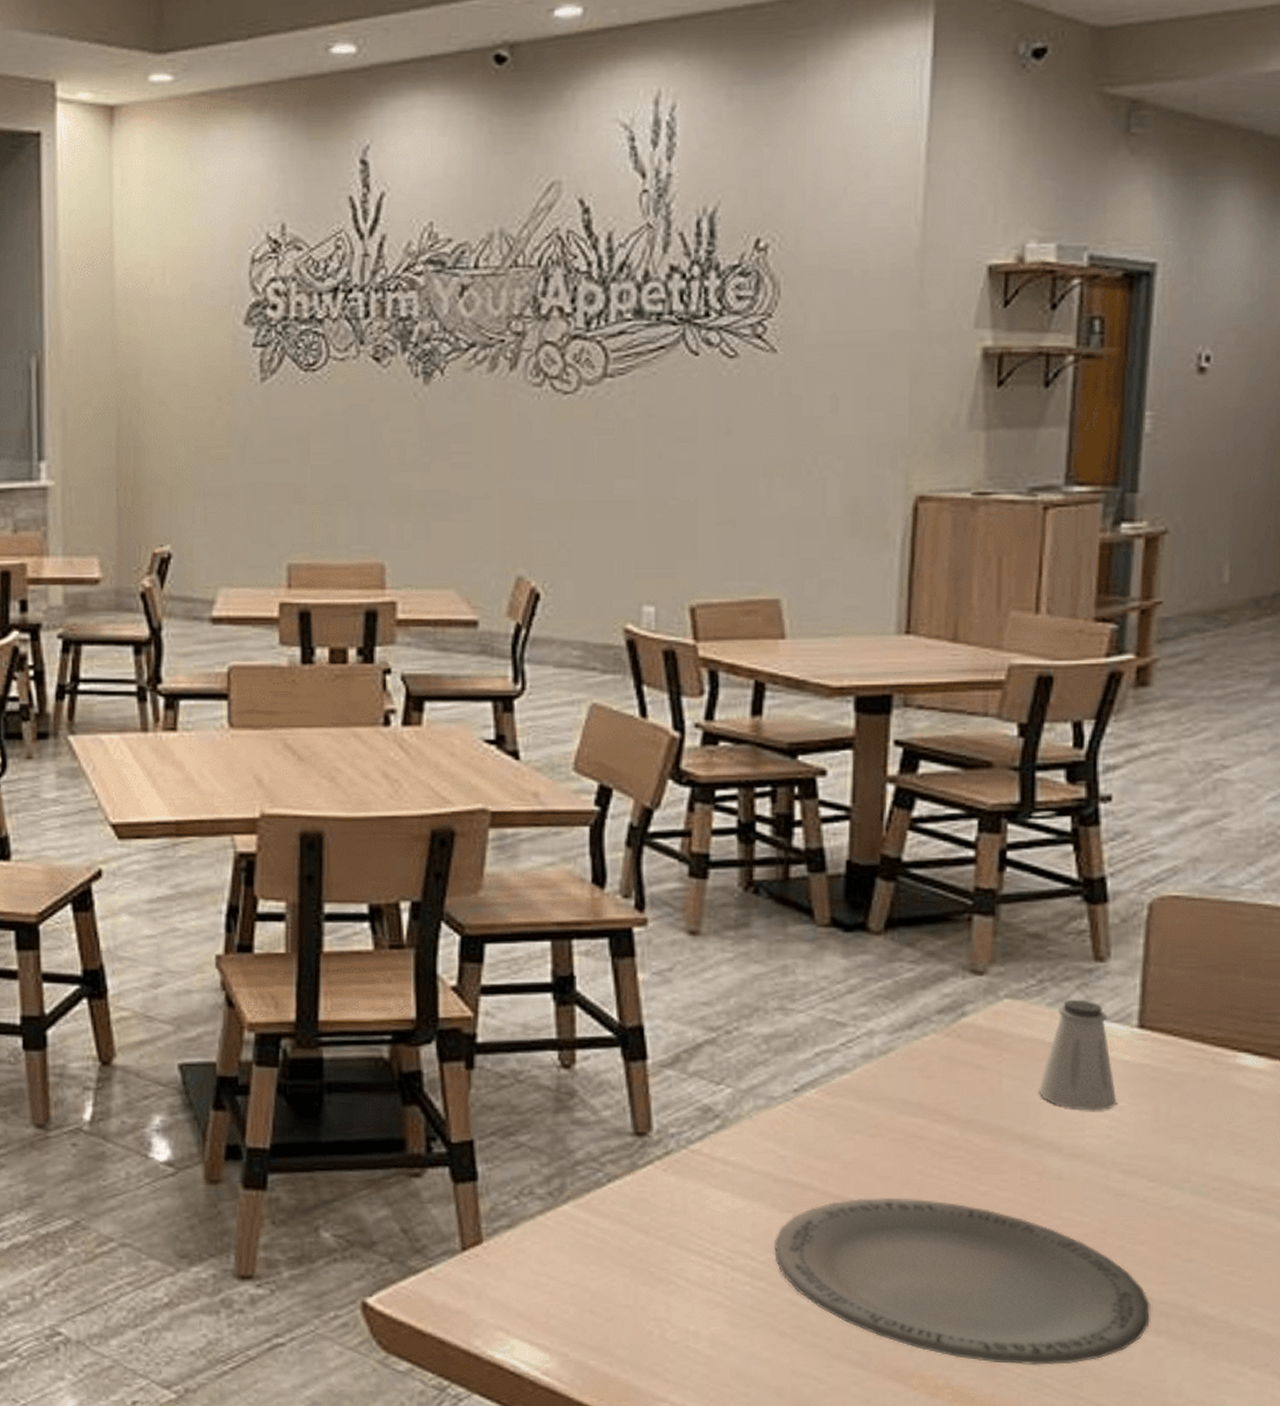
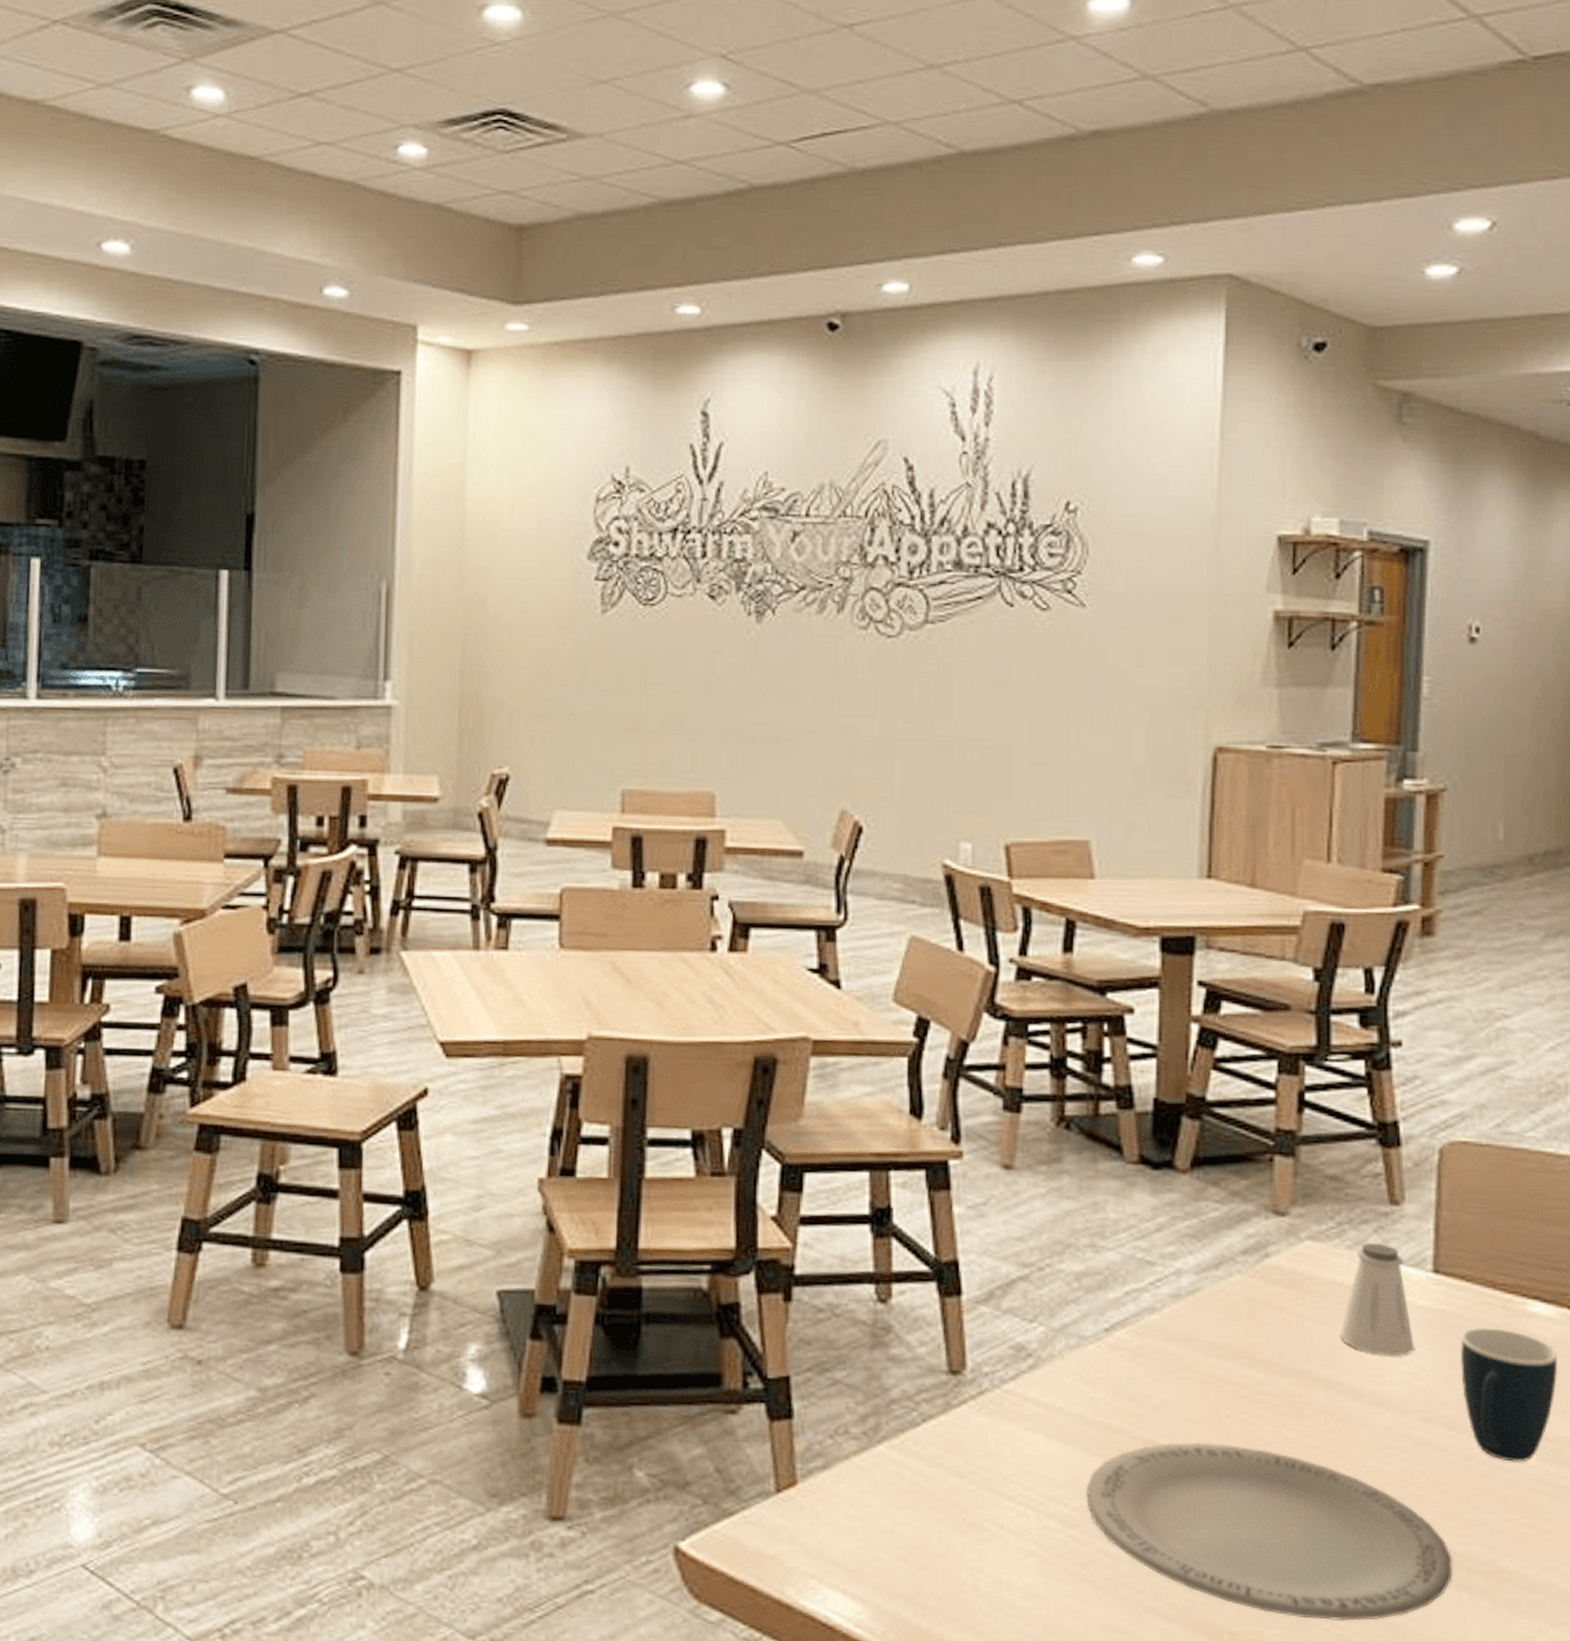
mug: none [1164,1081,1269,1212] -> present [1460,1327,1558,1462]

